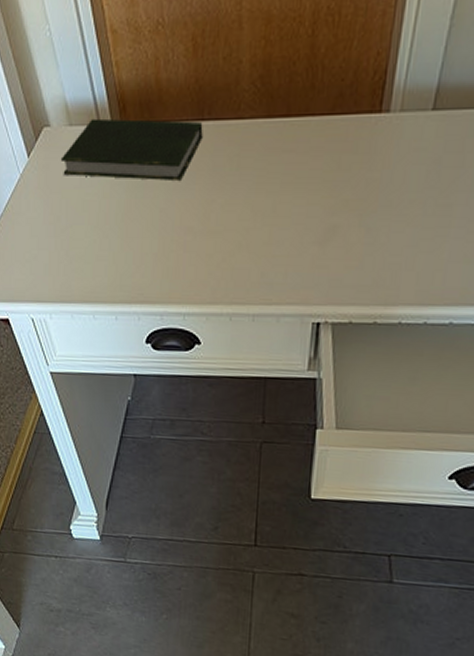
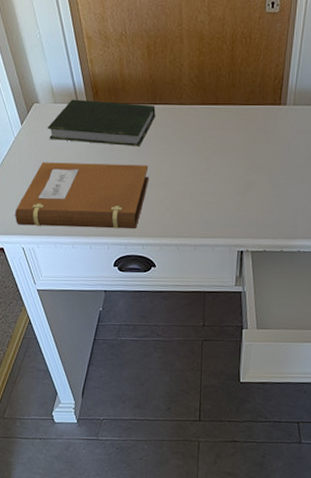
notebook: none [21,206,194,294] -> present [14,162,150,229]

